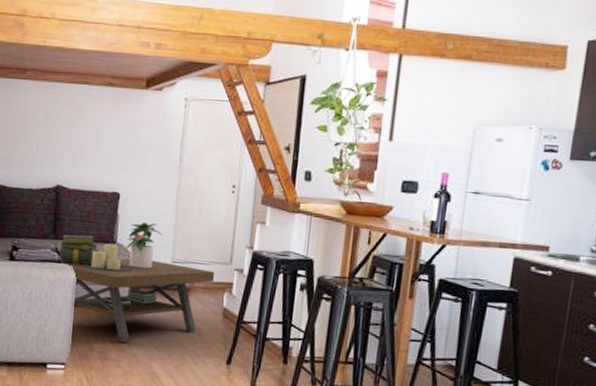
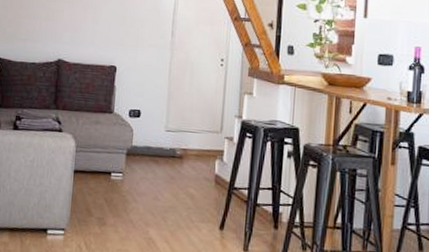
stack of books: present [59,234,100,265] -> none [59,105,98,134]
coffee table: present [61,243,214,342] -> none [62,113,206,208]
potted plant: present [124,222,163,270] -> none [121,93,157,138]

